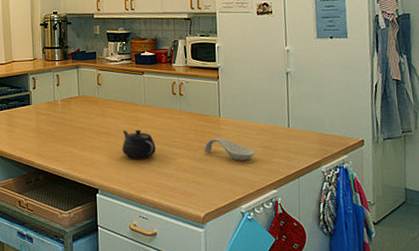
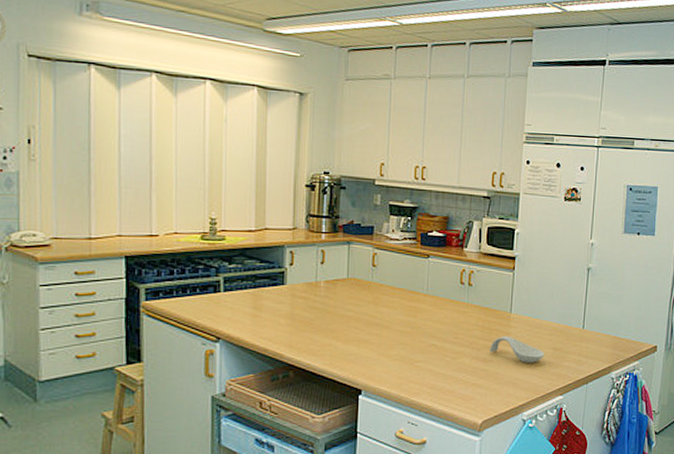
teapot: present [122,129,156,160] -> none [395,321,435,358]

